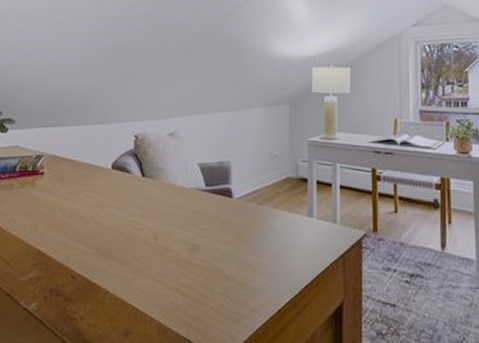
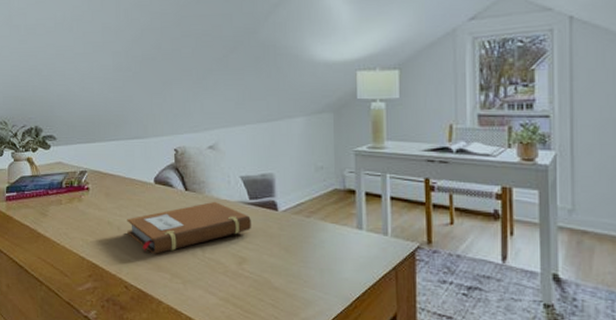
notebook: none [79,187,206,243] -> present [127,201,251,255]

